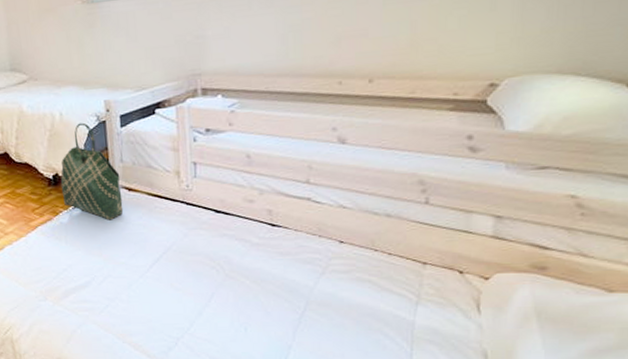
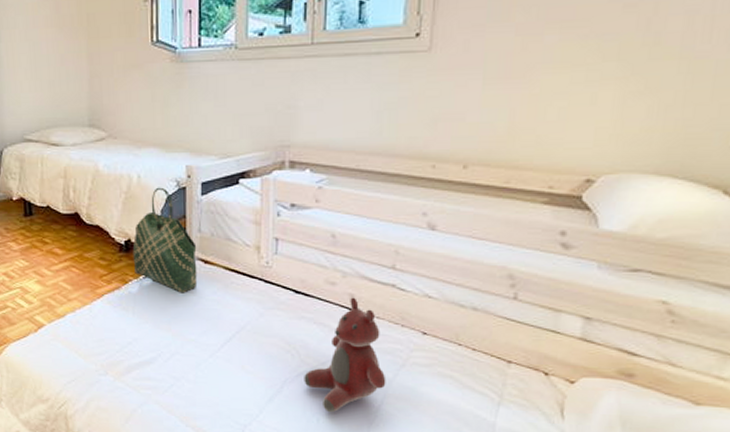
teddy bear: none [229,212,308,322] -> present [304,297,386,413]

